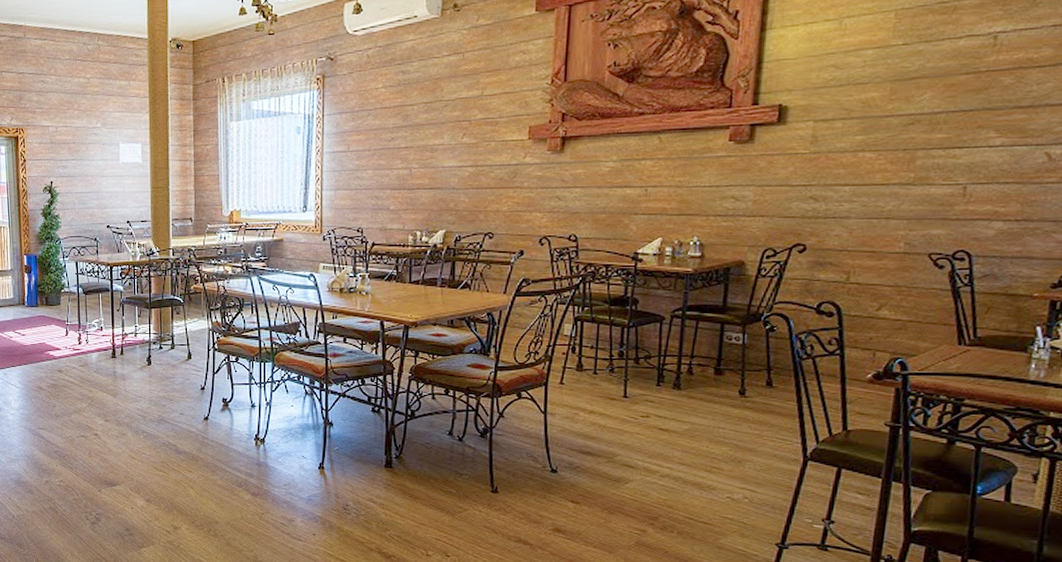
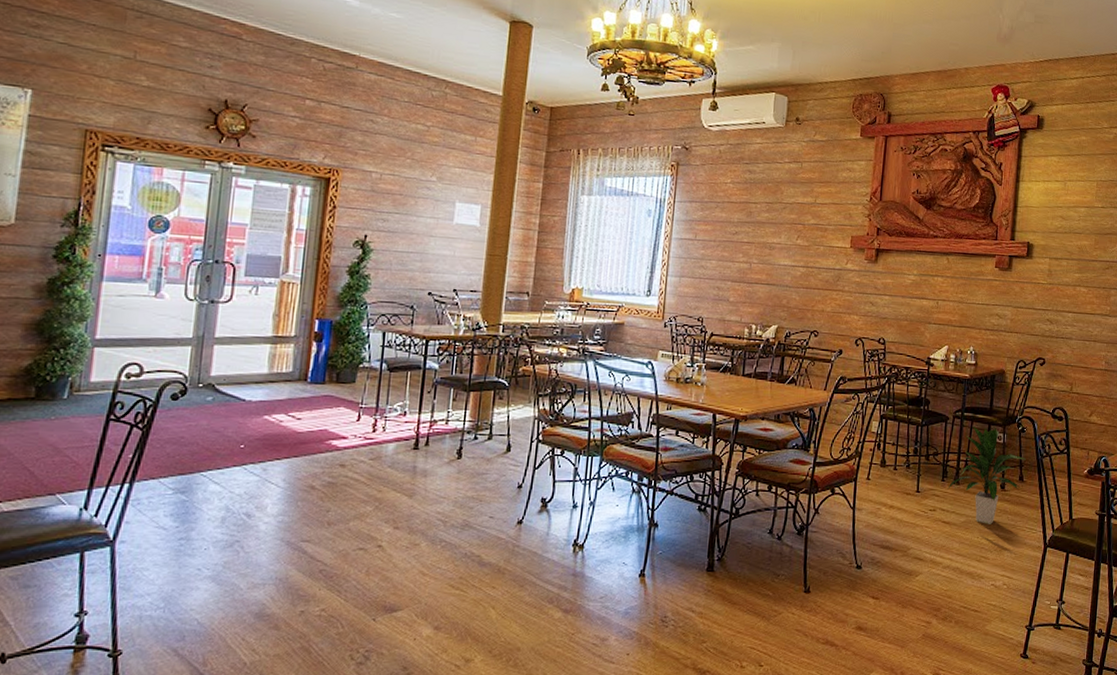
indoor plant: none [665,326,777,433] -> present [947,426,1026,524]

